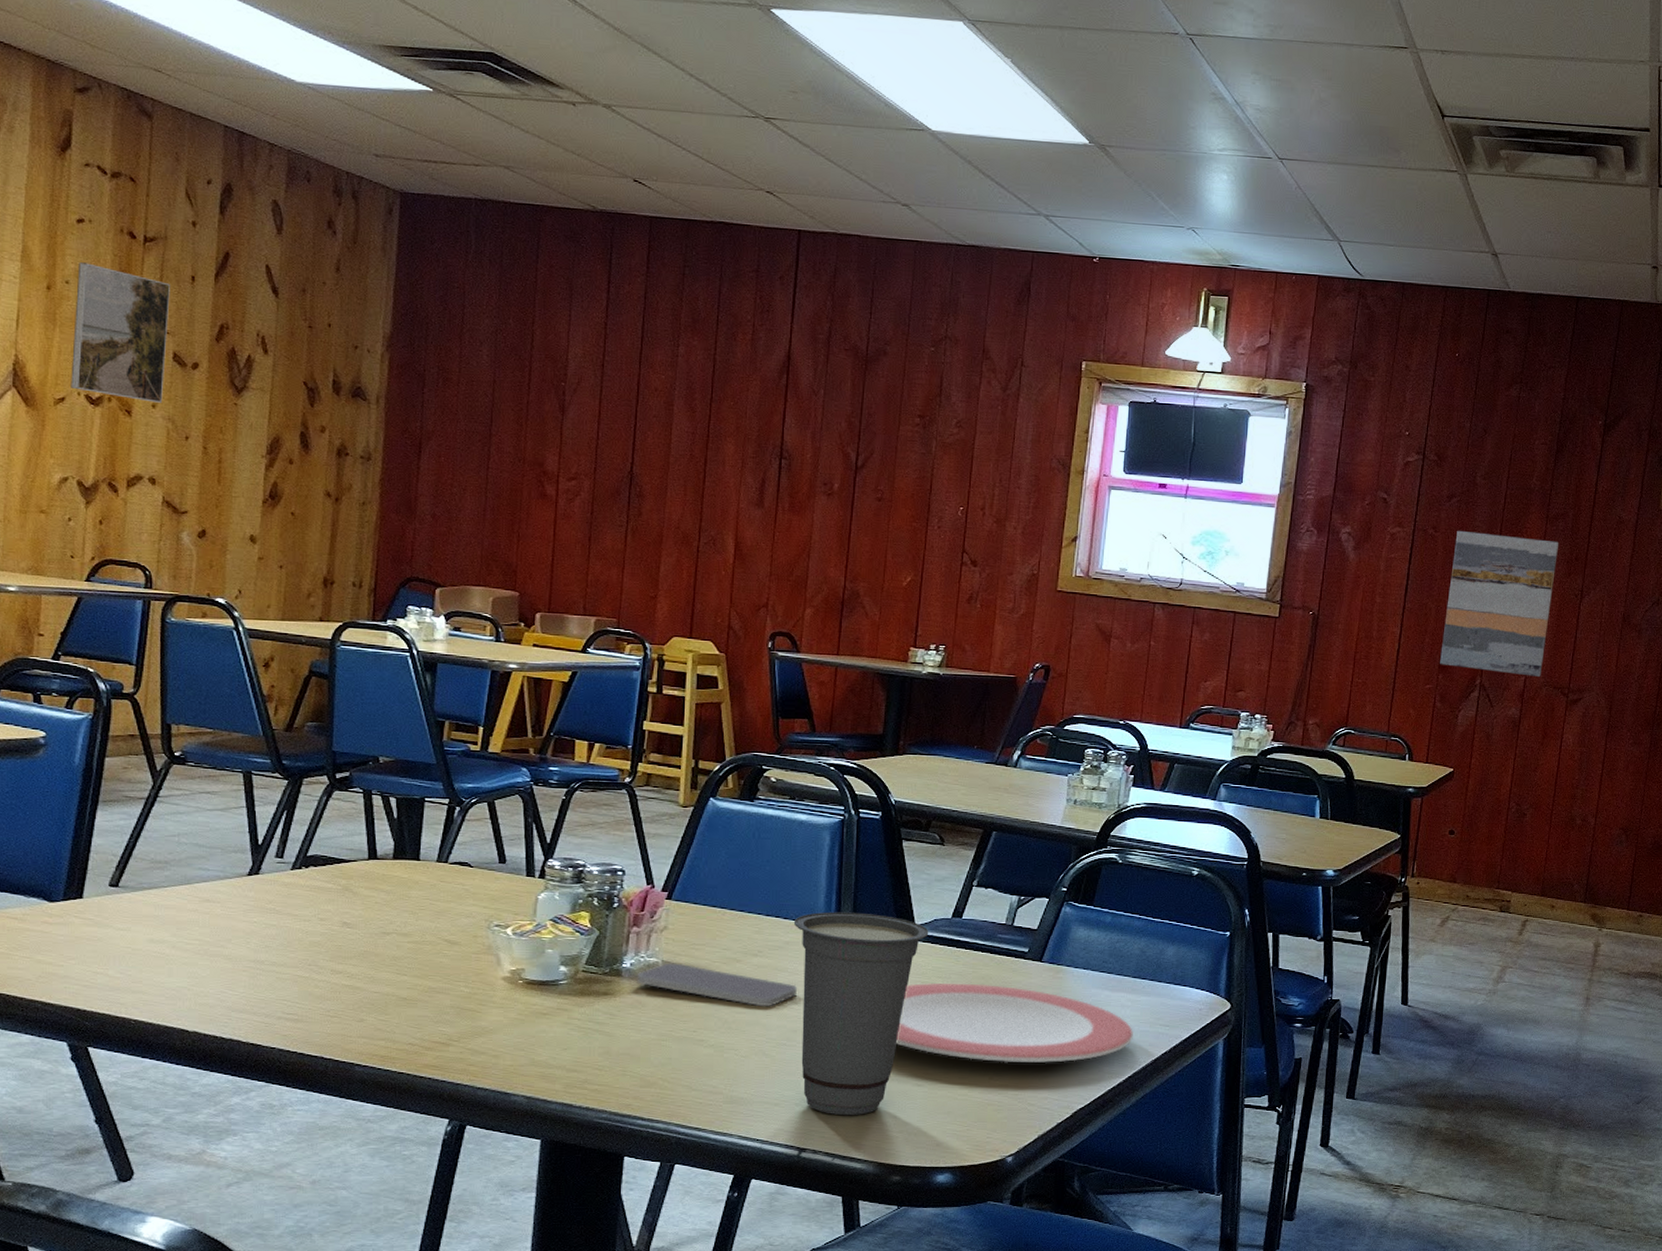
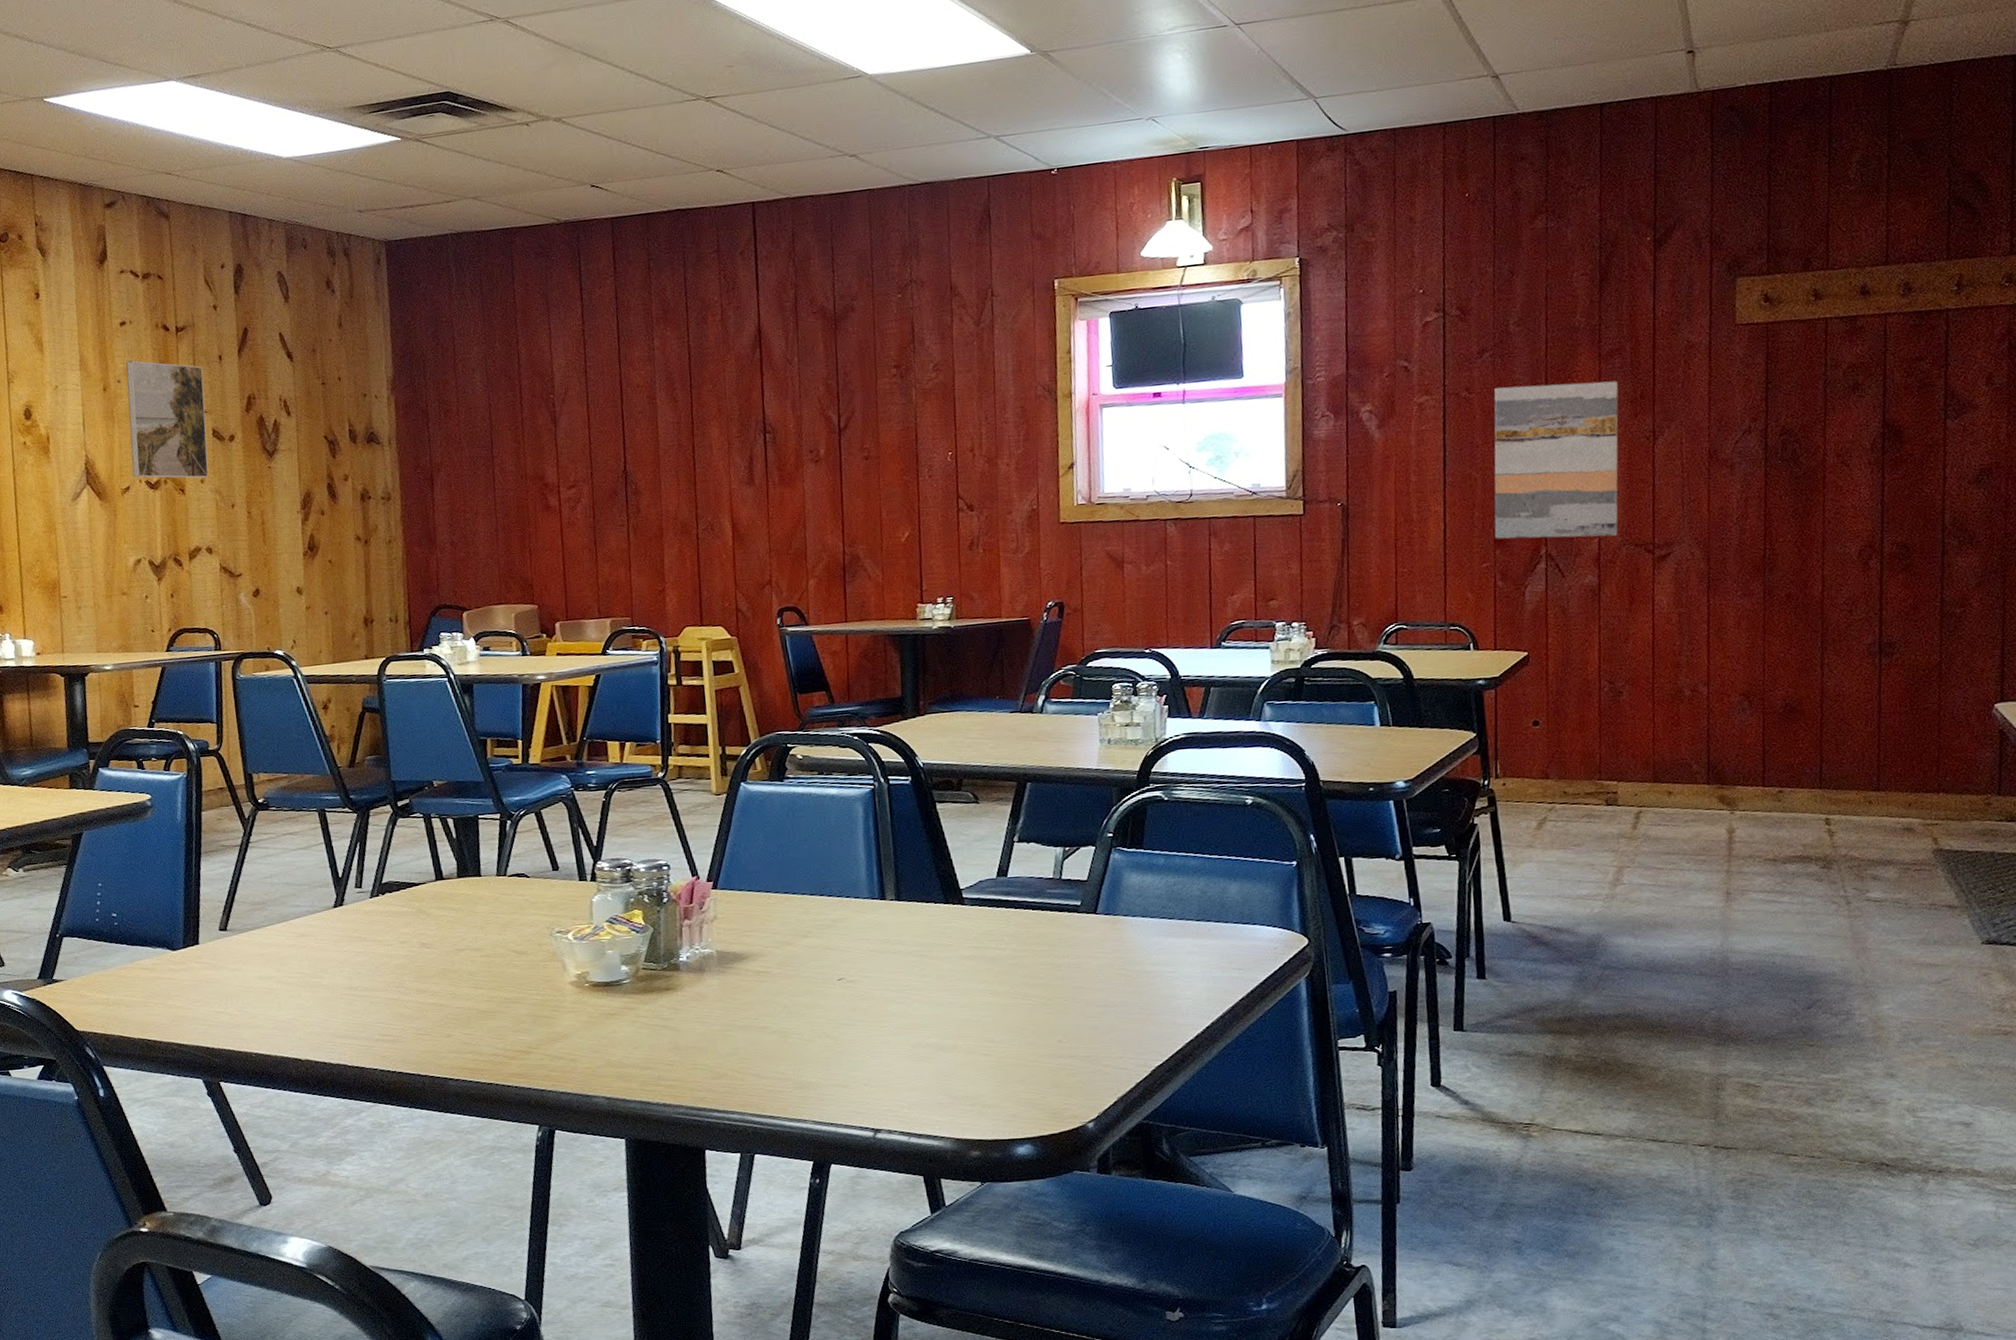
smartphone: present [637,963,797,1007] -> none [694,952,851,988]
cup: present [793,912,929,1115] -> none [838,882,976,1092]
plate: present [896,983,1133,1063] -> none [957,943,1206,1024]

